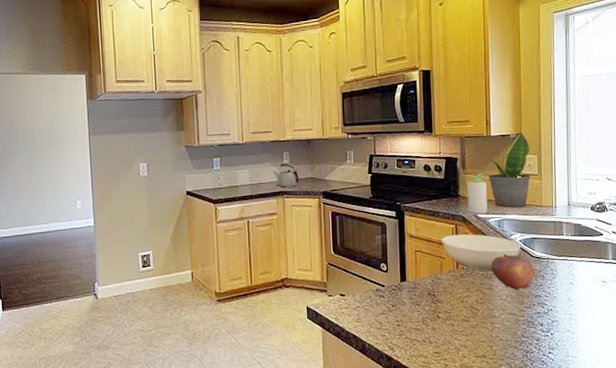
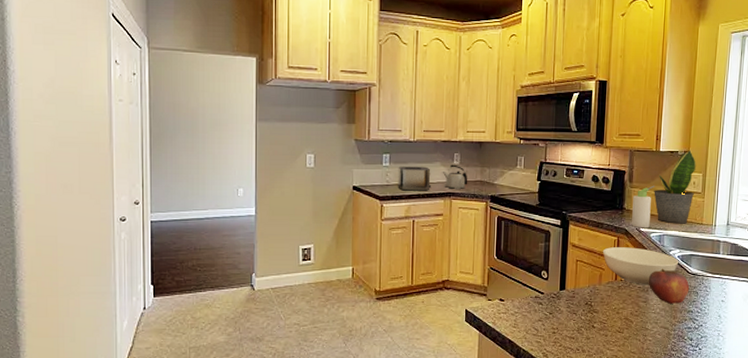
toaster: none [229,167,263,193] -> present [397,166,431,191]

